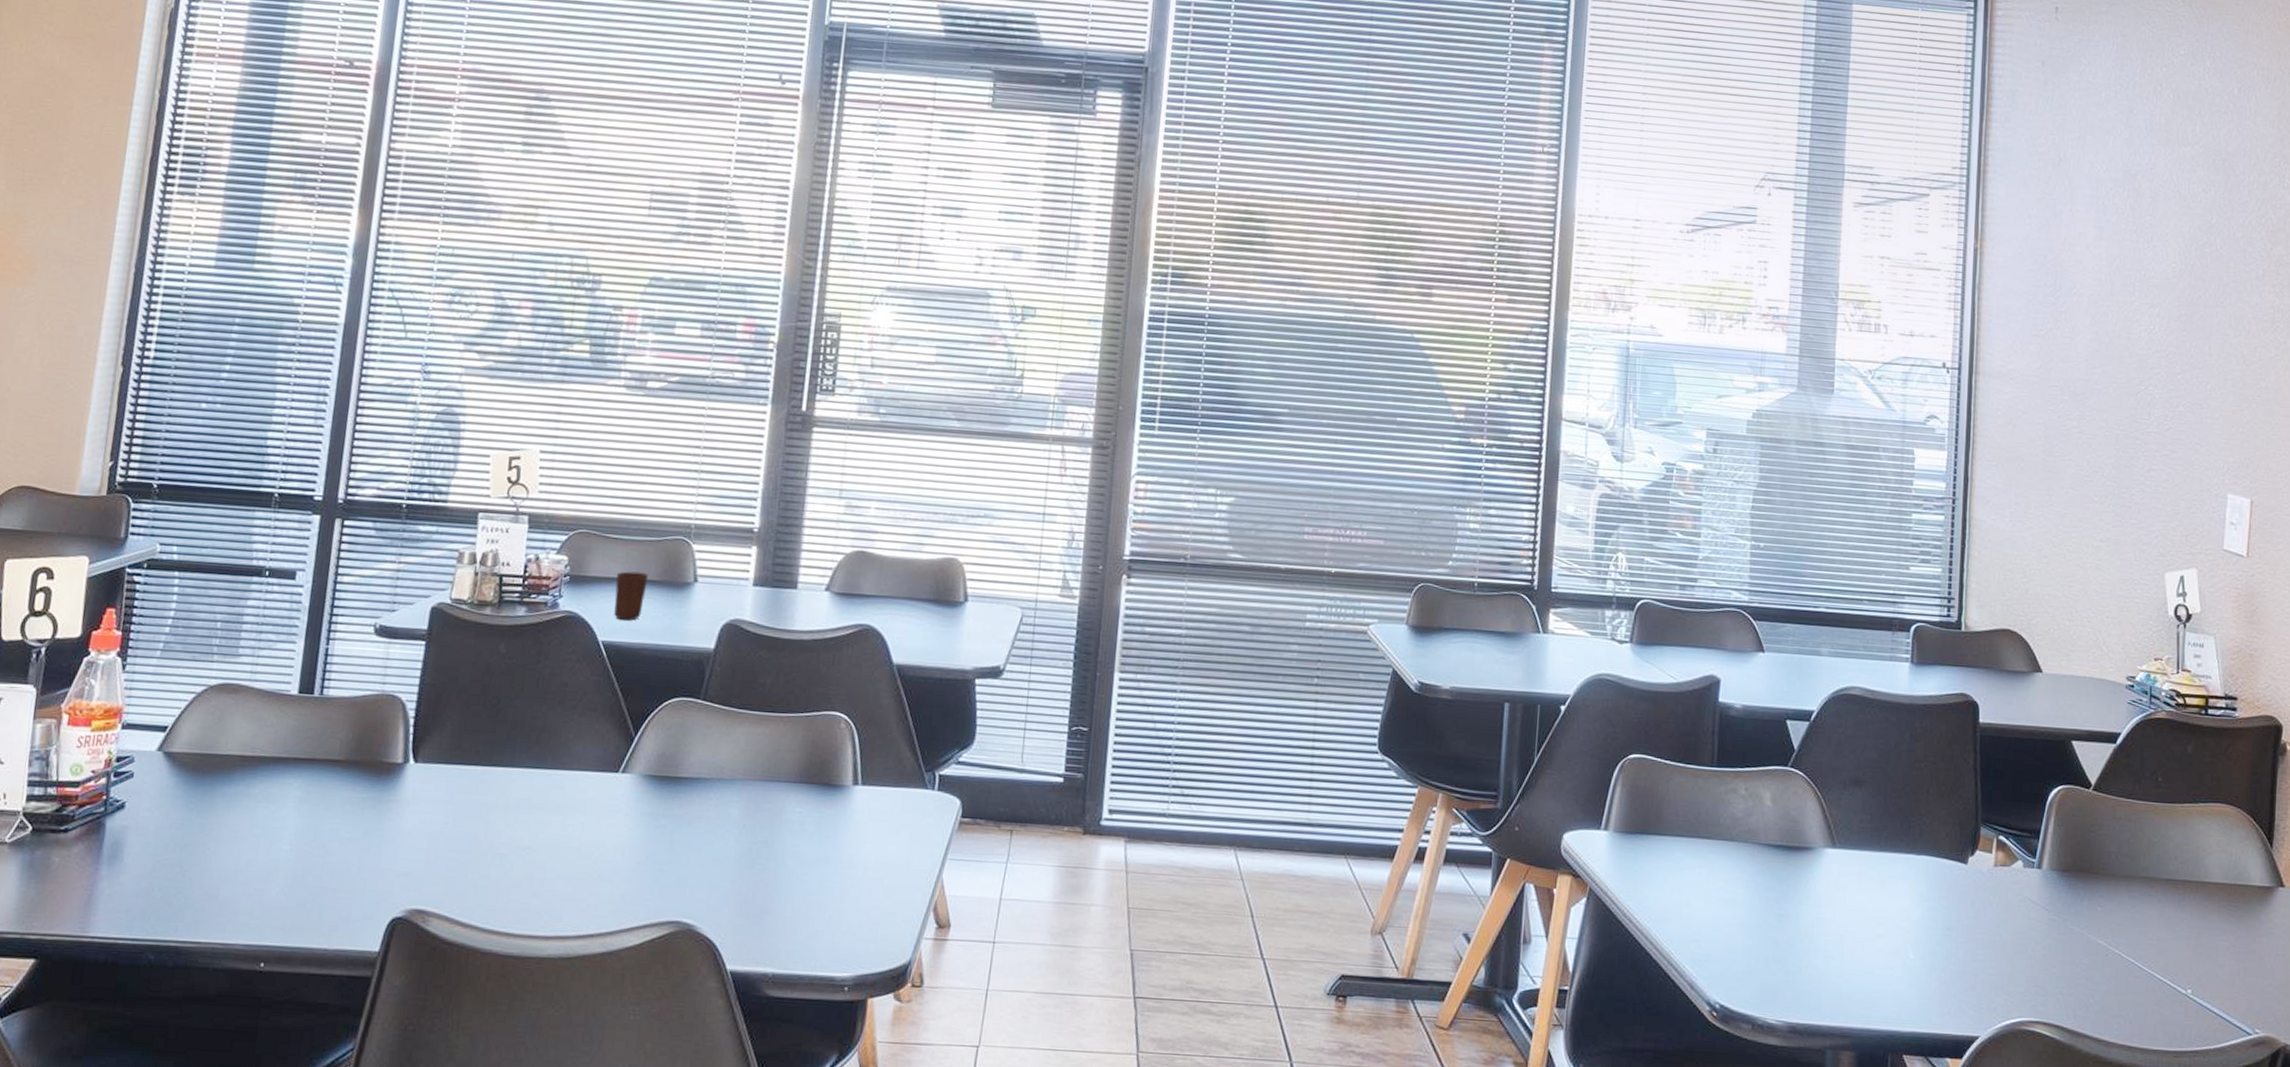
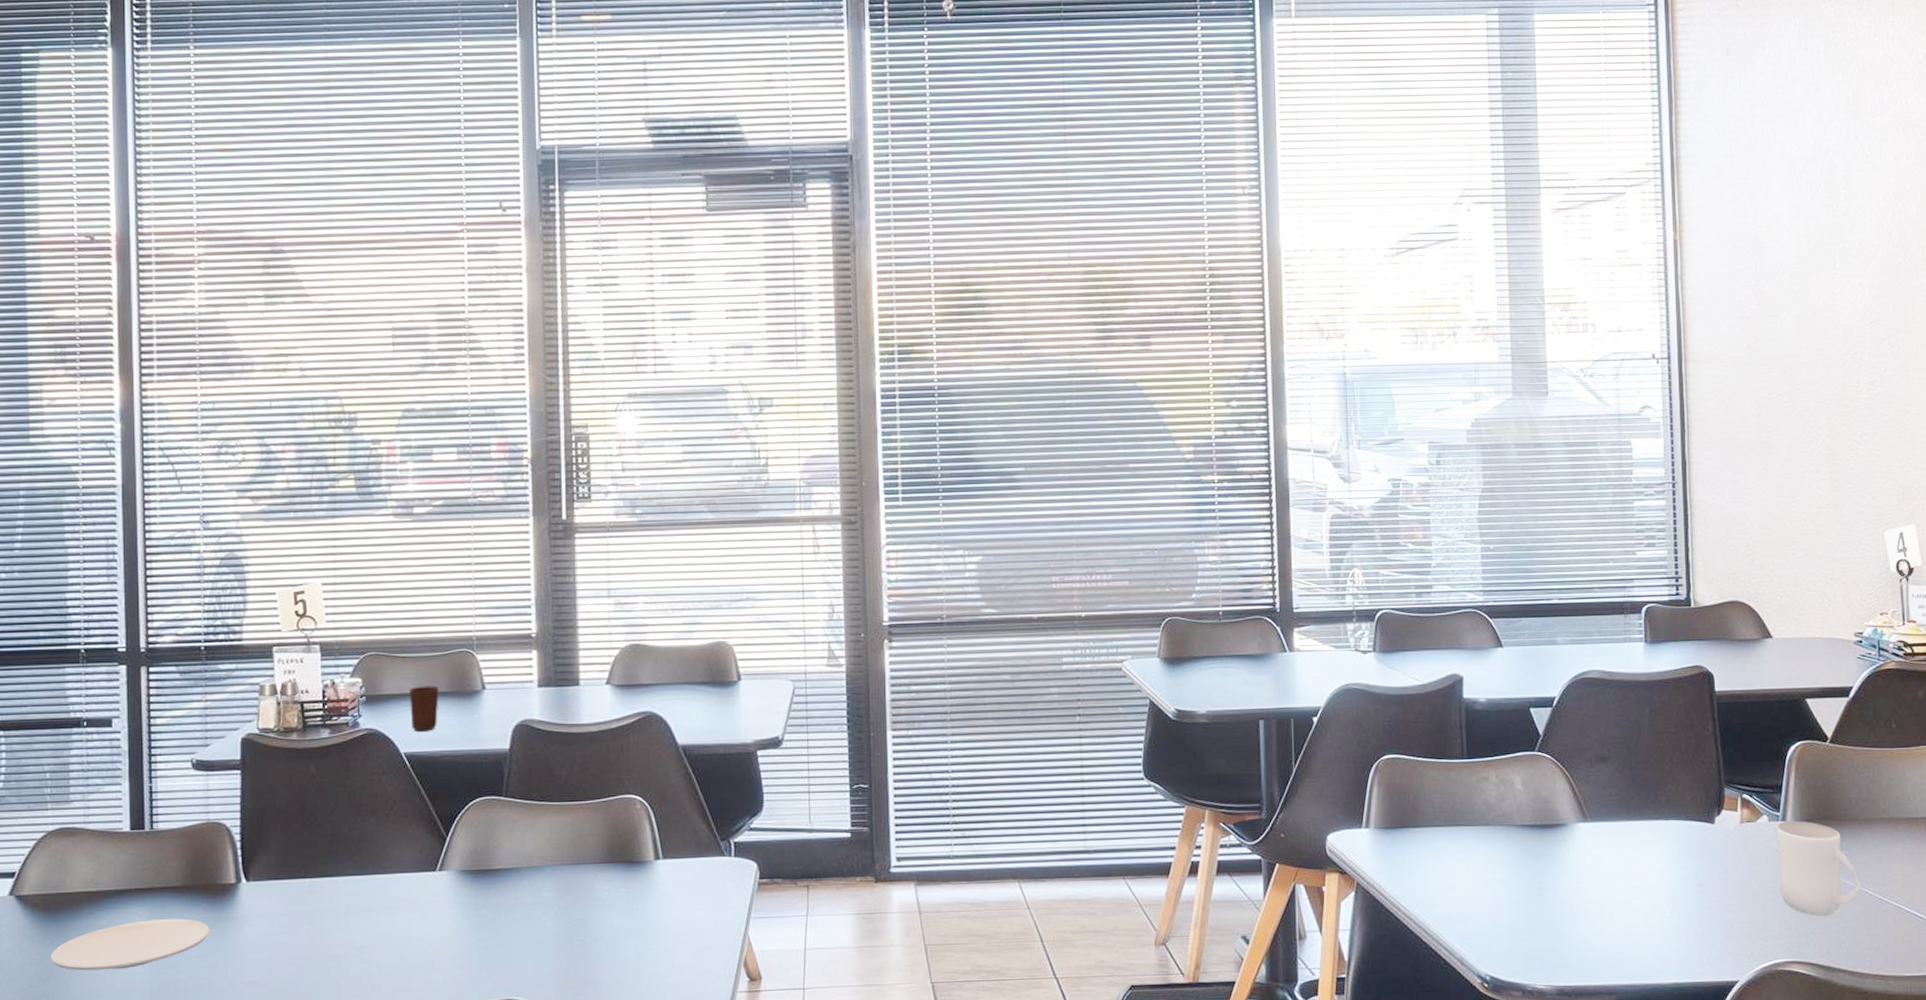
plate: none [191,793,368,845] -> present [51,918,210,971]
mug: none [2029,869,2116,977] -> present [1776,821,1862,917]

